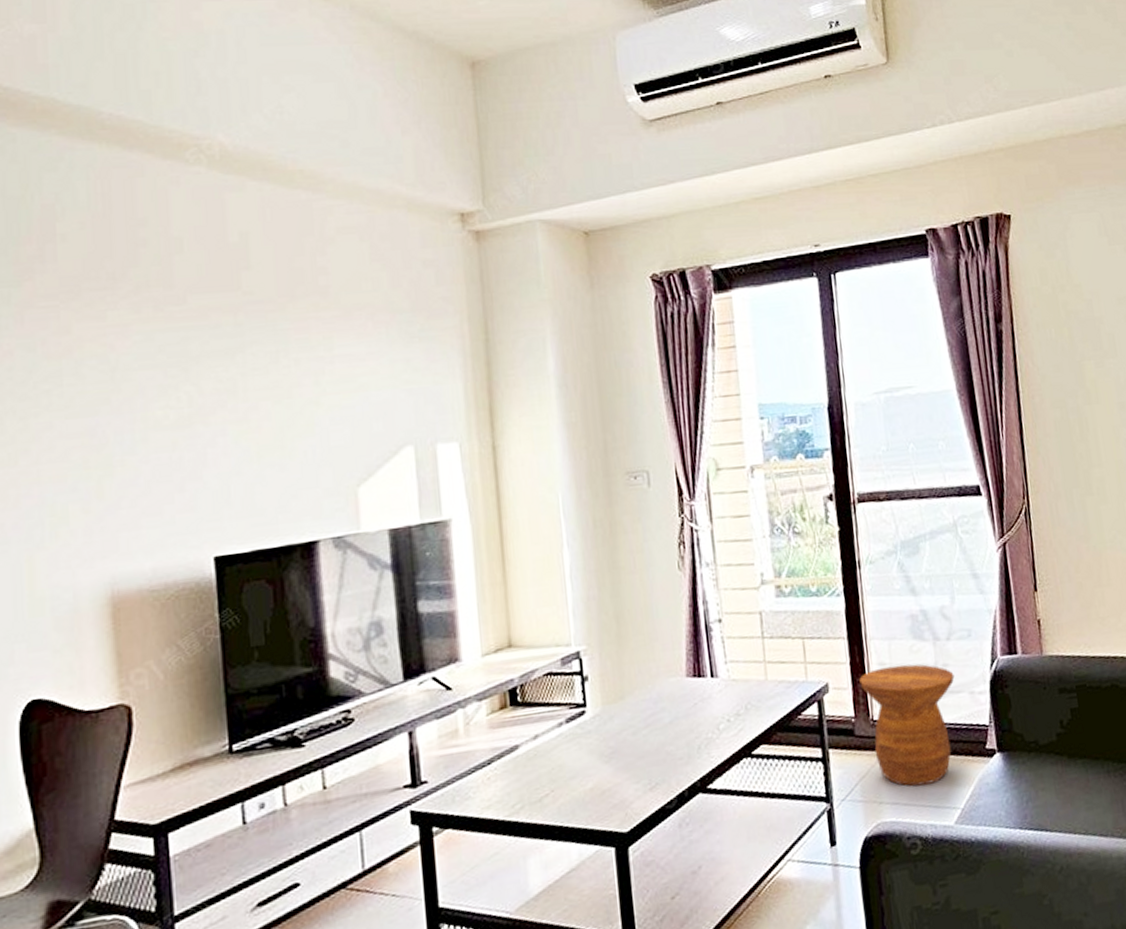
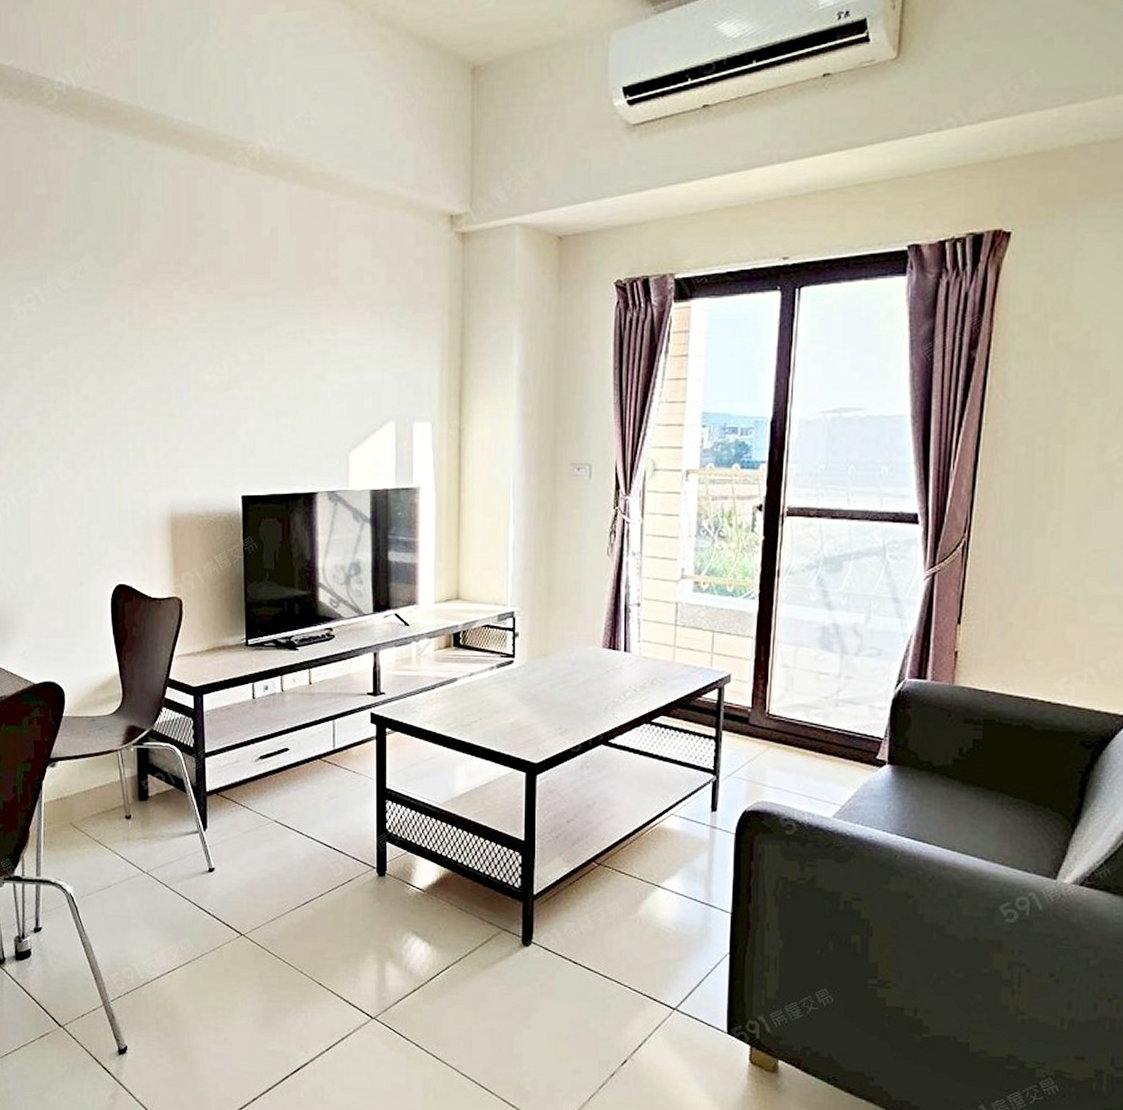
side table: present [859,664,955,787] -> none [761,669,857,779]

